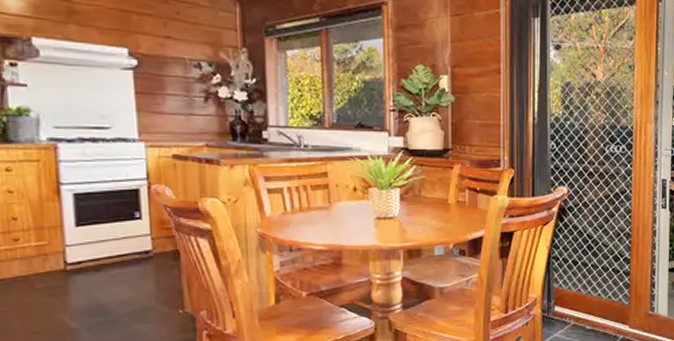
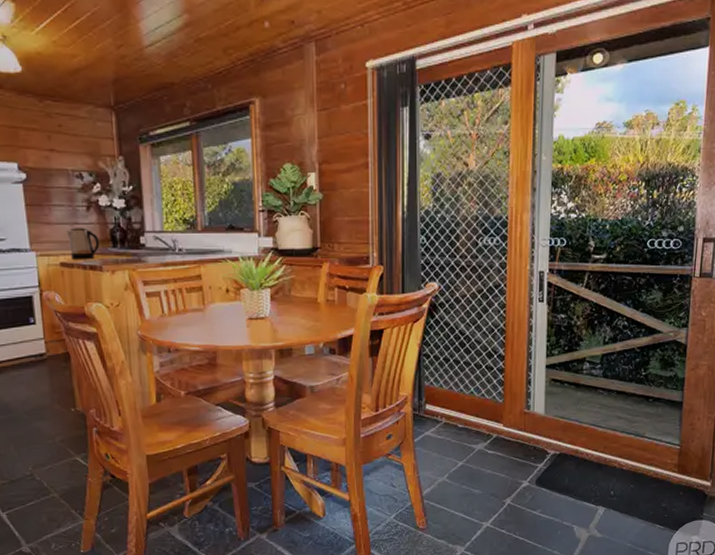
kettle: none [181,119,218,153] -> present [66,227,100,261]

